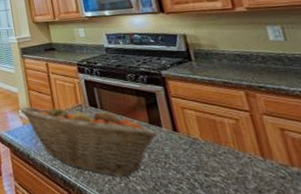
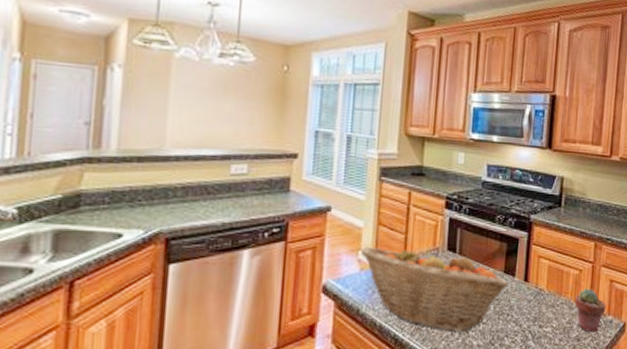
potted succulent: none [239,138,287,185] -> present [575,288,606,333]

